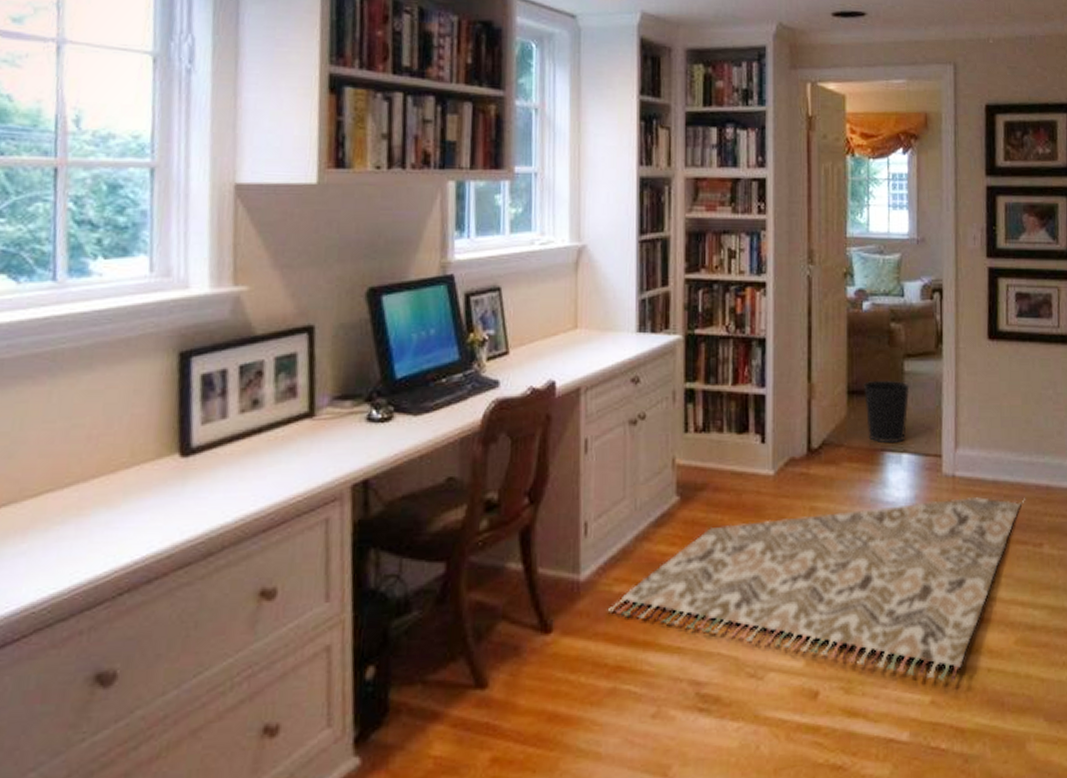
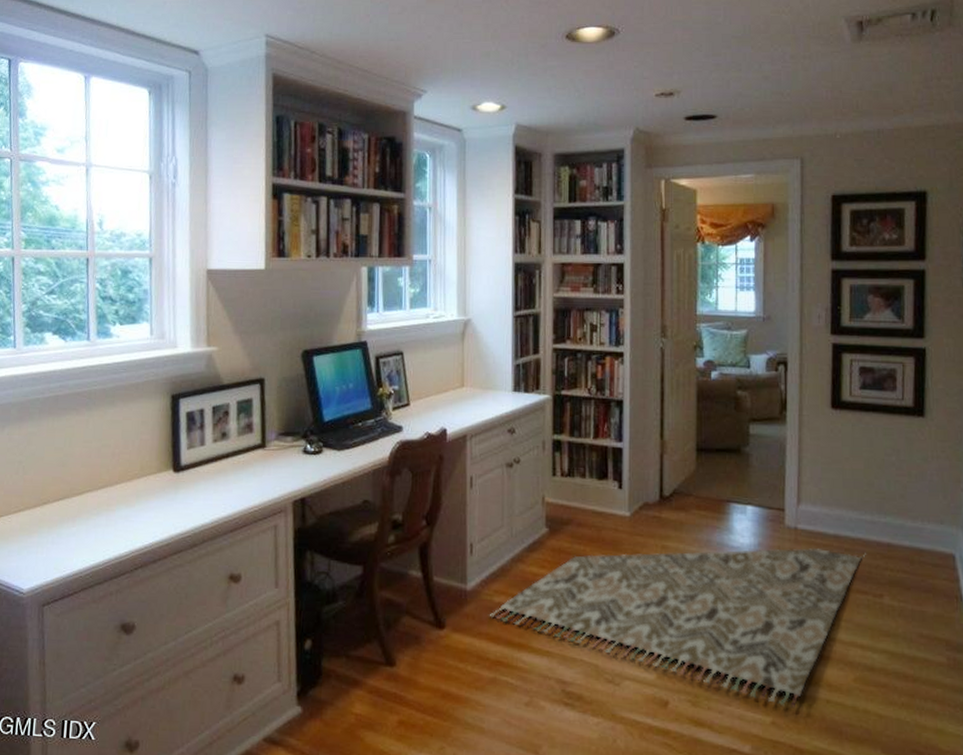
wastebasket: present [863,380,910,444] -> none [711,440,755,496]

